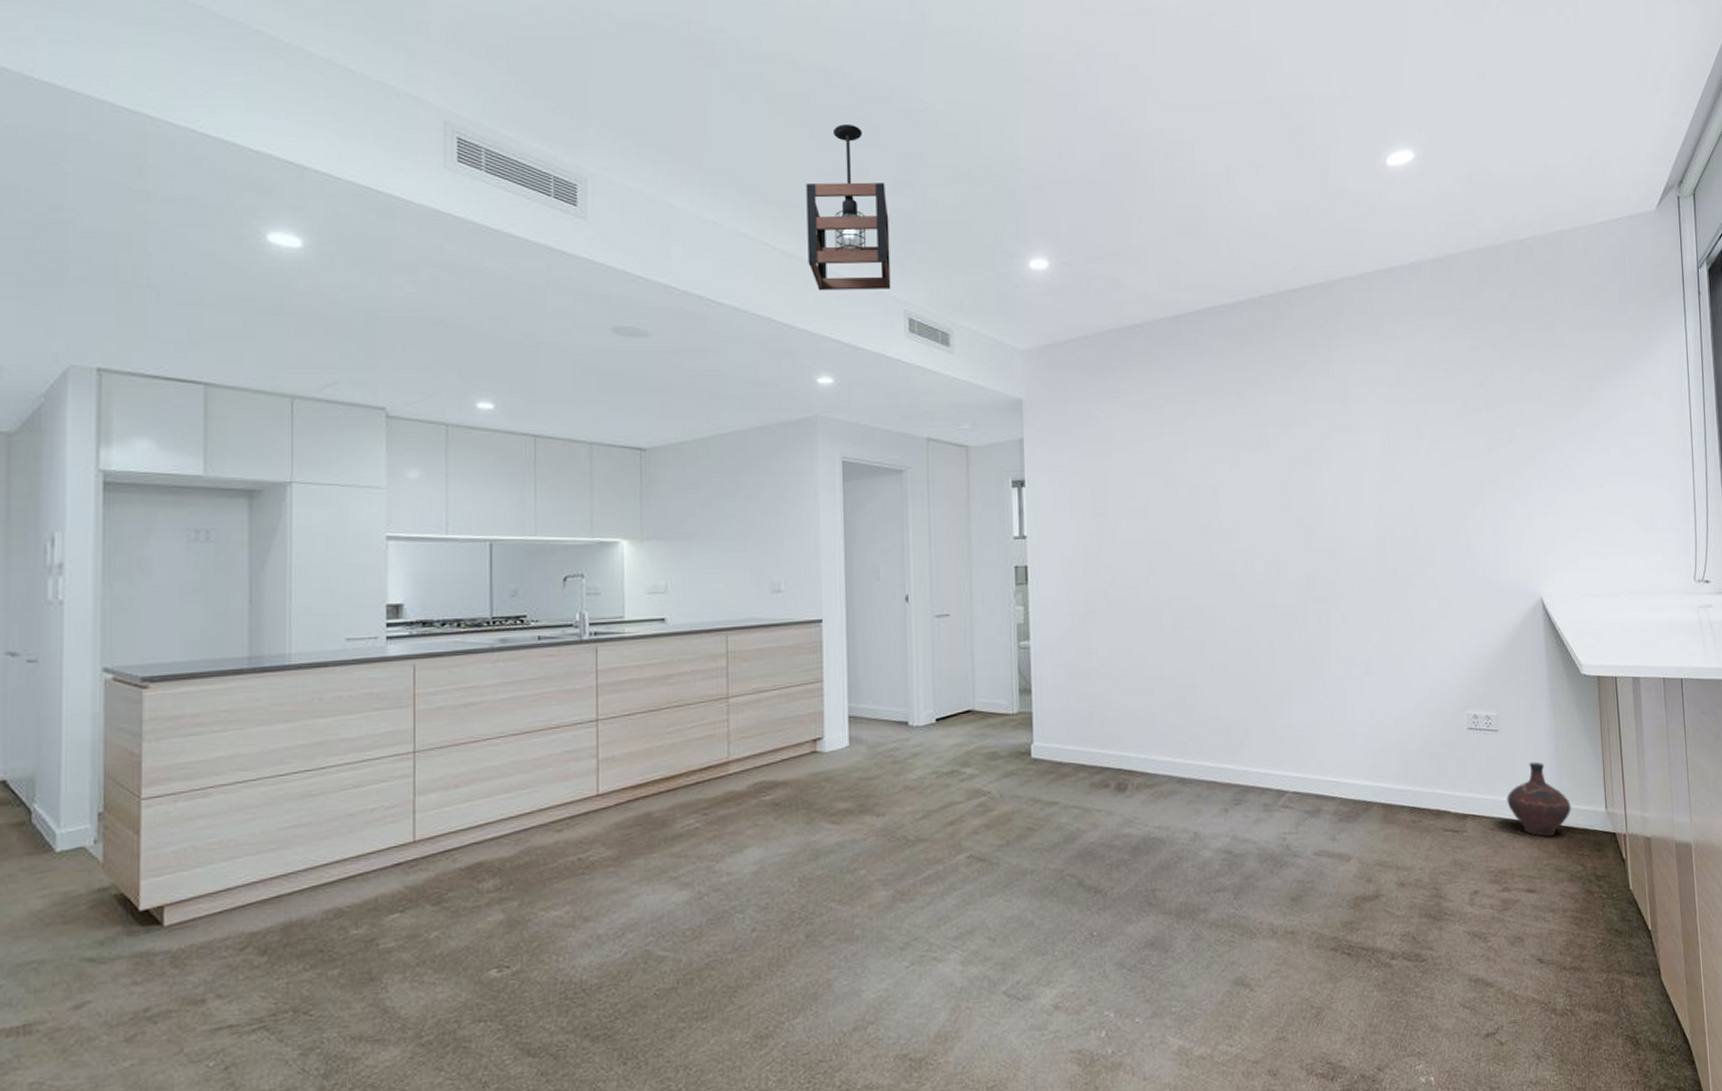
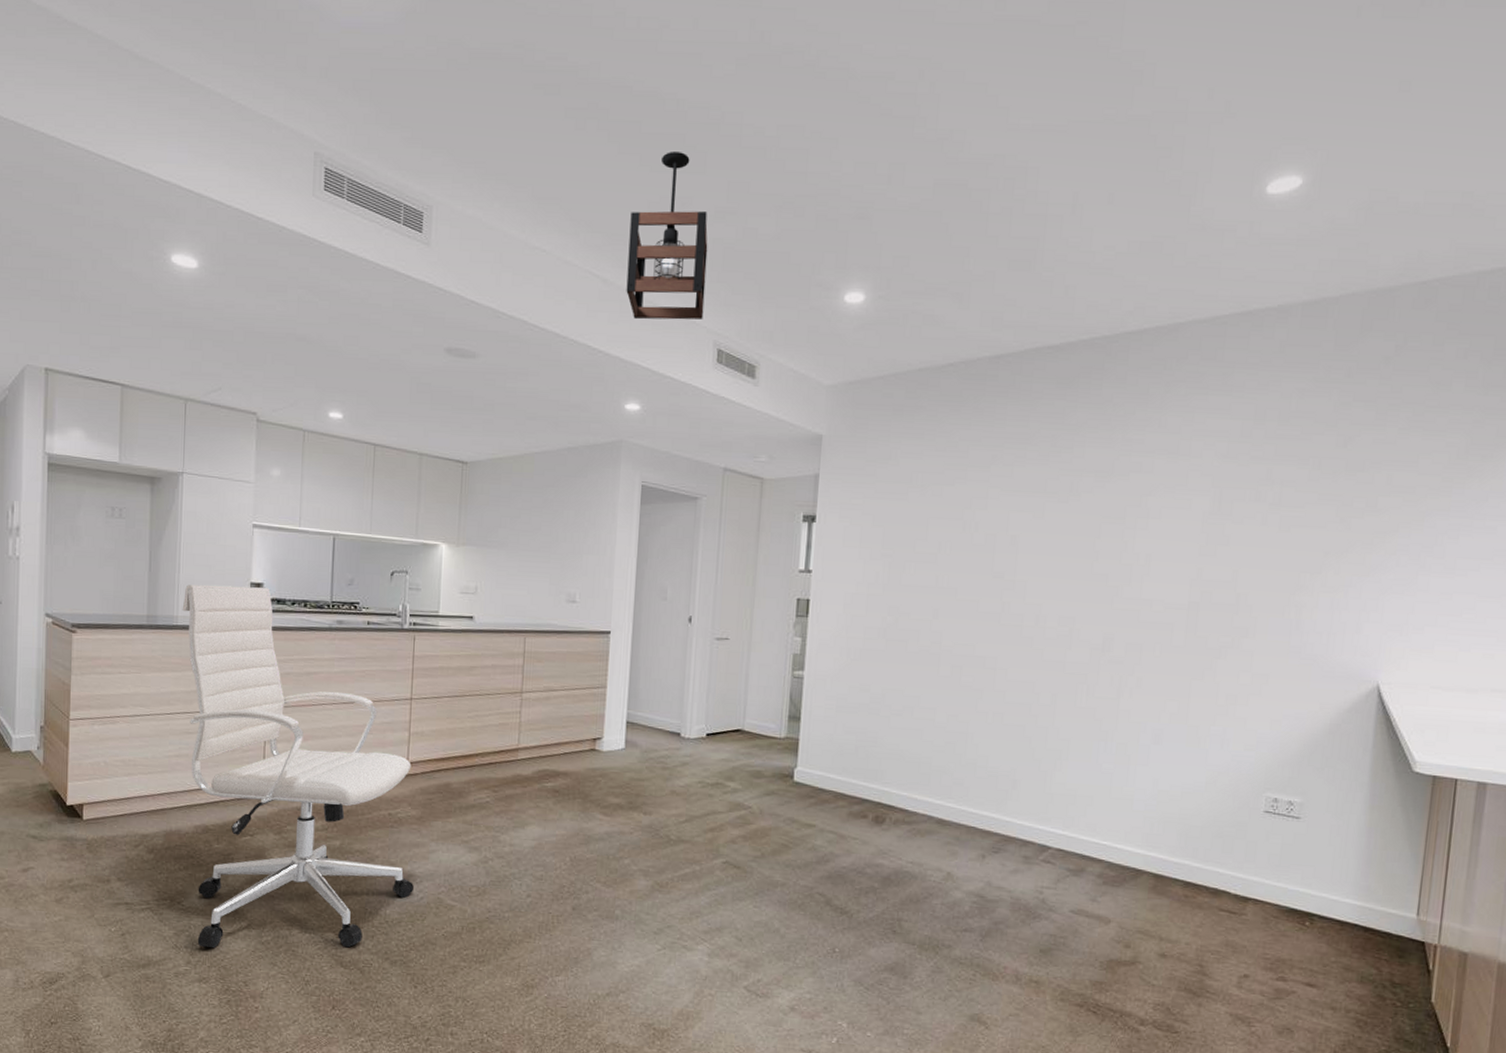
chair: none [296,609,614,1065] -> present [182,584,414,949]
ceramic jug: present [1506,762,1571,837] -> none [1298,855,1375,935]

